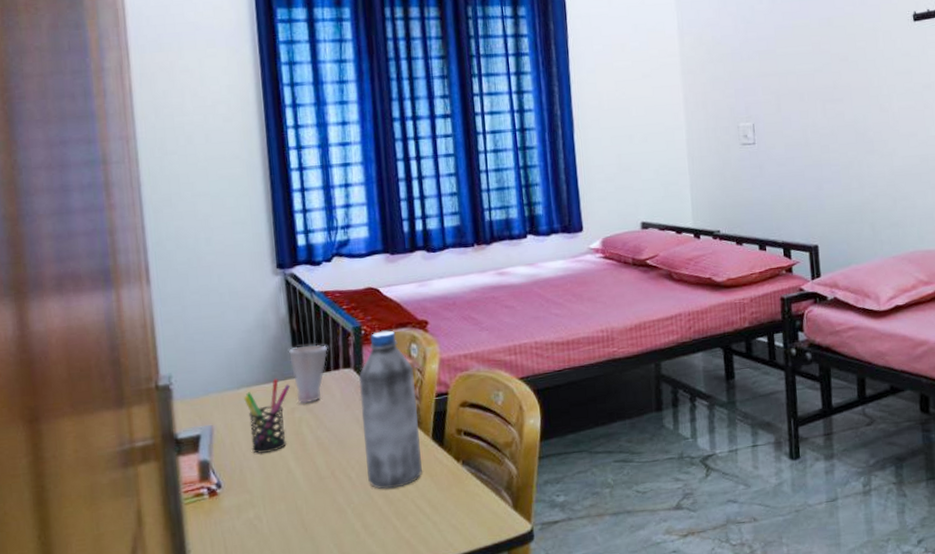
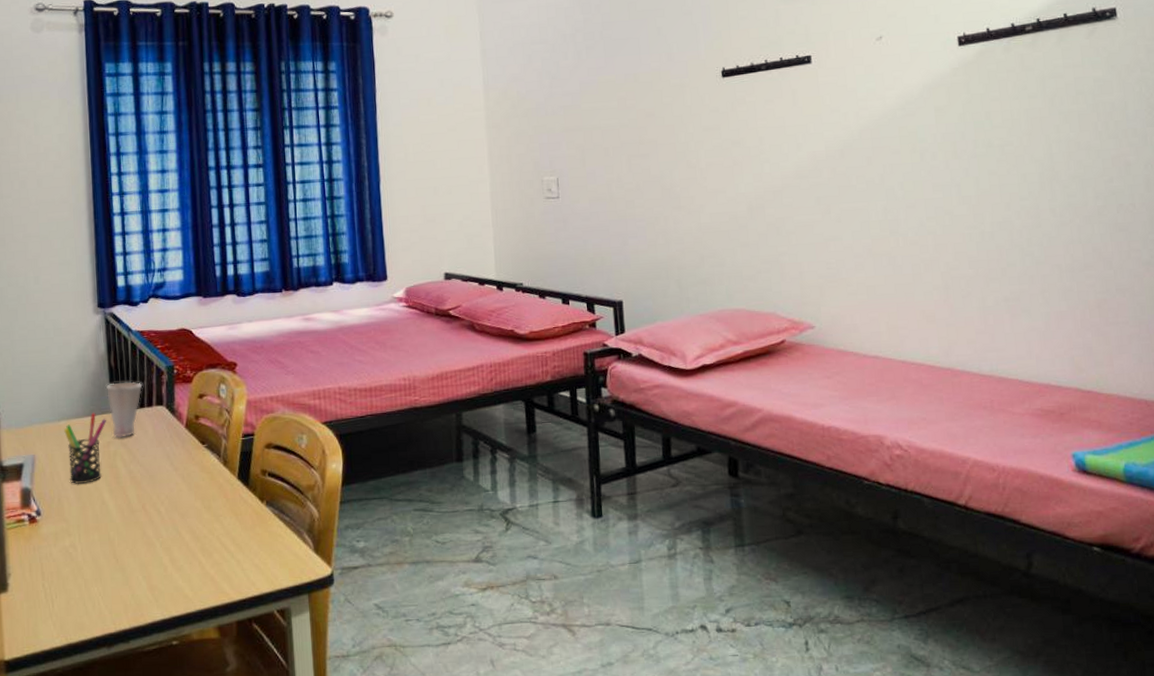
water bottle: present [358,330,422,489] -> none [170,370,228,525]

